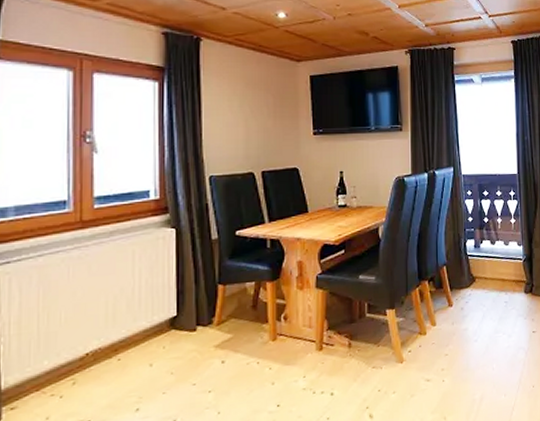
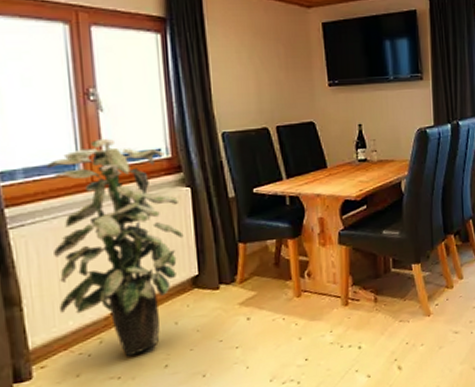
indoor plant: none [35,179,165,400] -> present [45,138,184,357]

